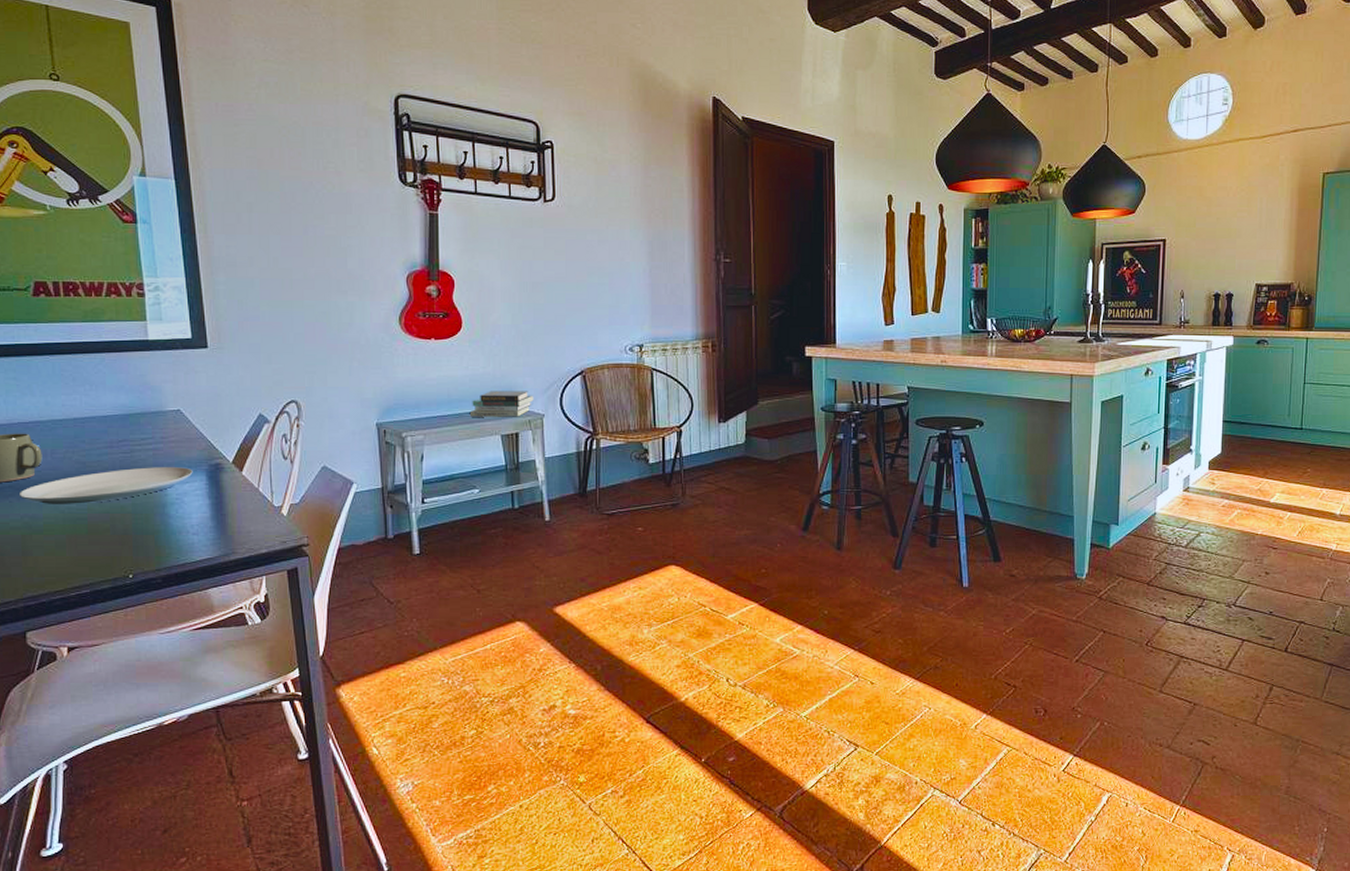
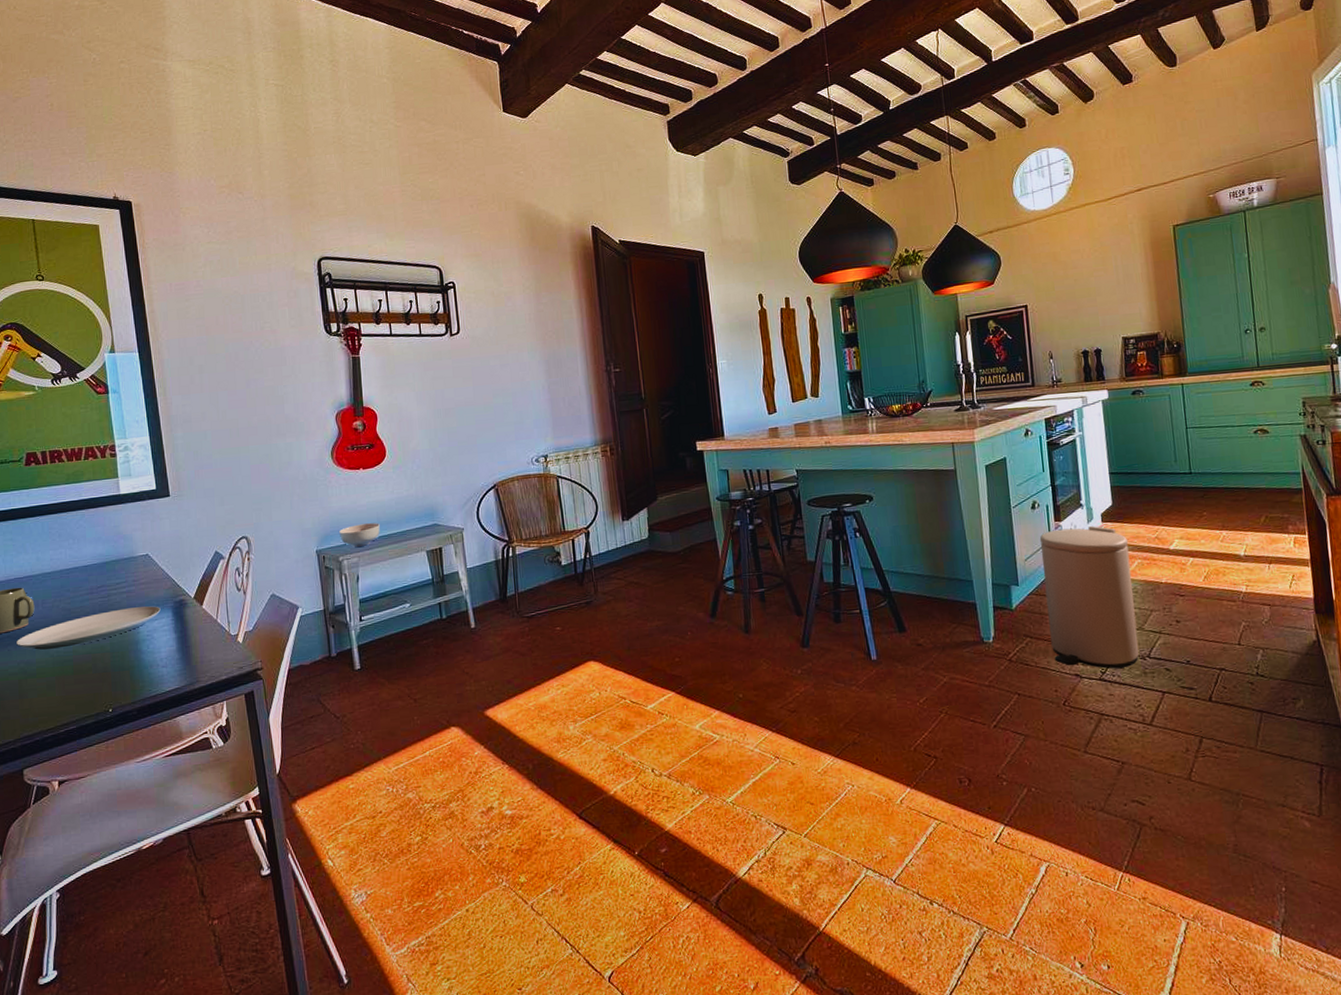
bowl: none [403,399,450,425] -> present [338,523,380,548]
books: present [469,391,534,417] -> none [397,508,453,537]
pedal bin: none [1142,471,1231,613] -> present [1039,525,1140,669]

